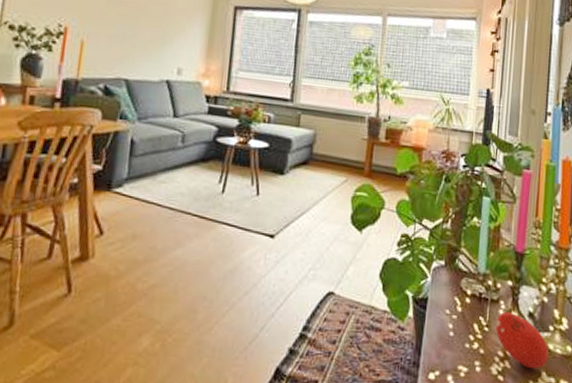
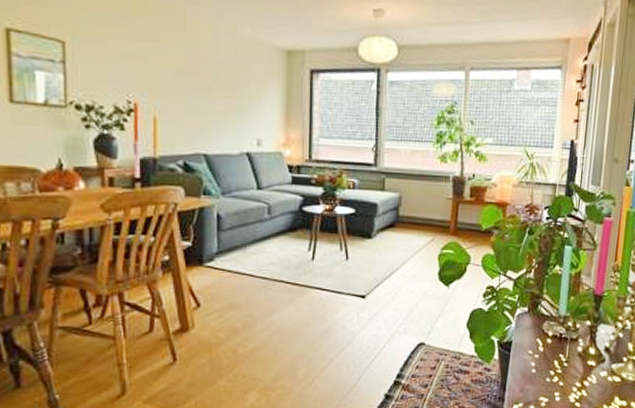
fruit: present [495,312,549,369] -> none [574,349,622,395]

